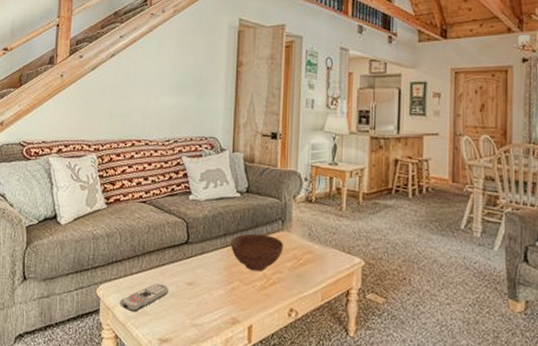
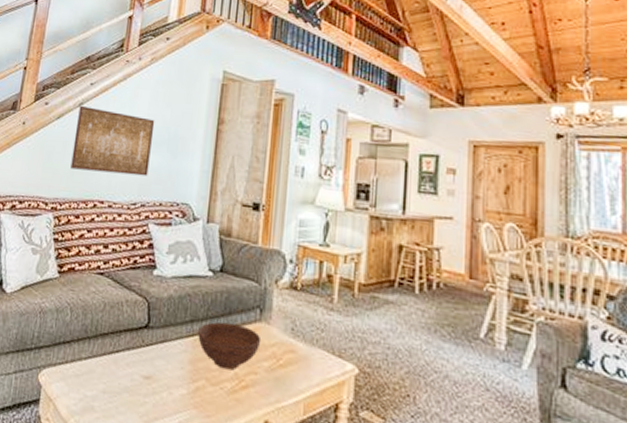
wall art: none [108,56,181,116] -> present [70,105,155,177]
remote control: present [120,284,169,311] -> none [64,374,122,406]

